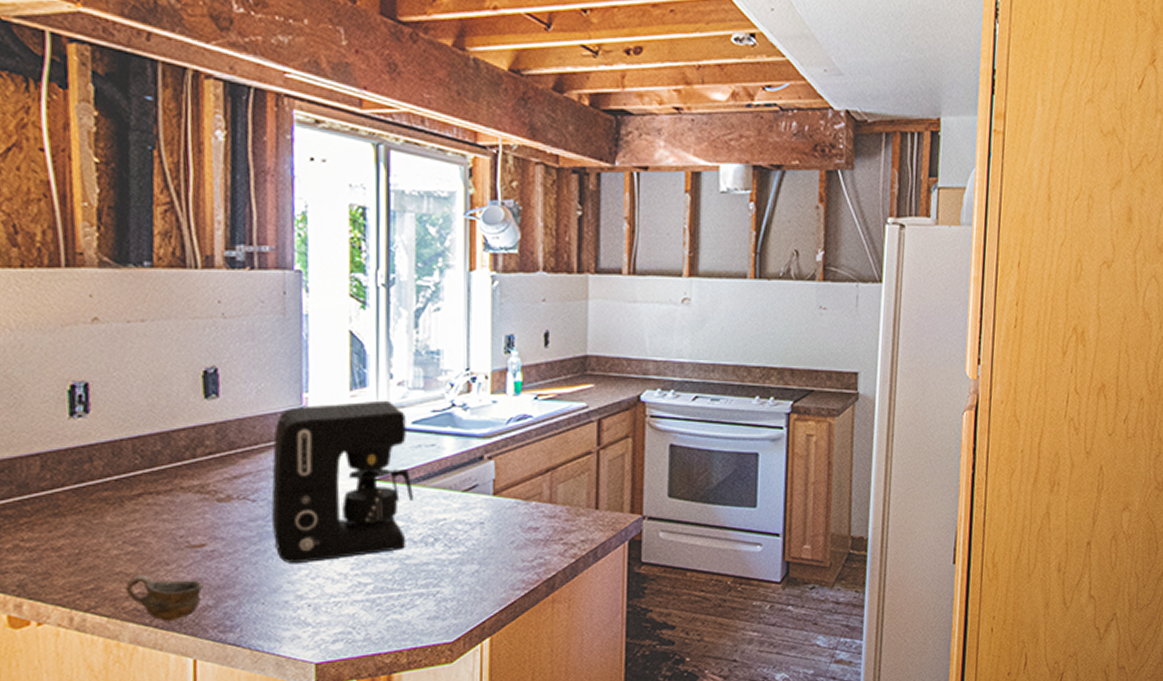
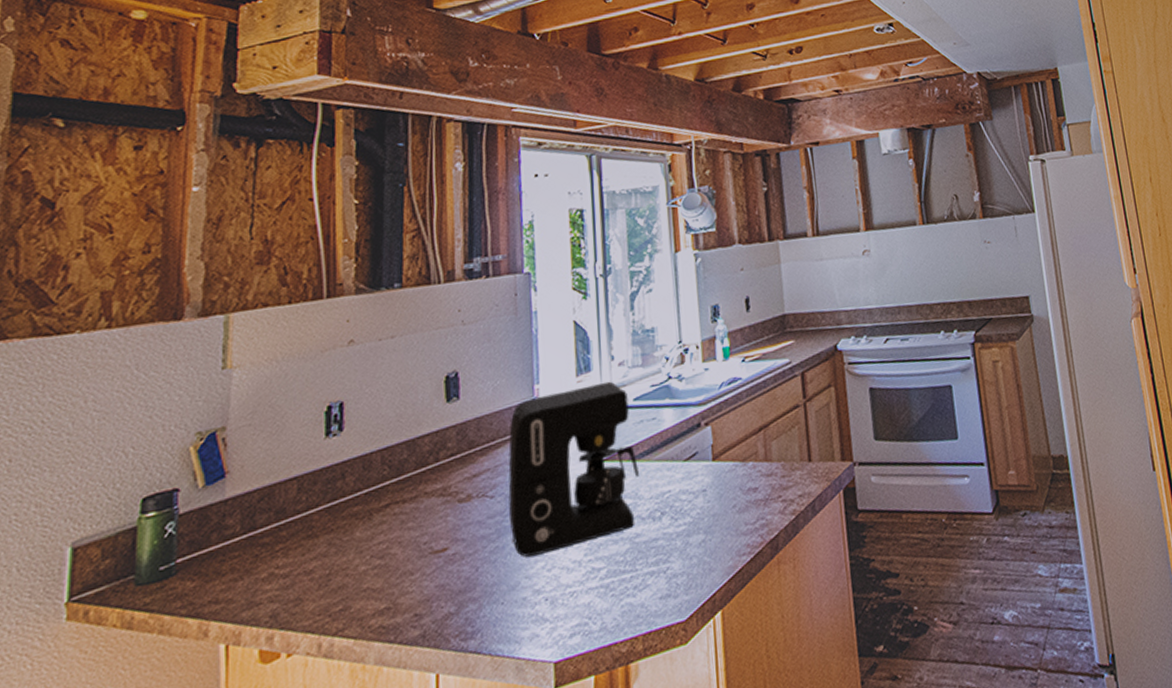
cup: present [125,574,203,623] -> none [372,586,446,638]

